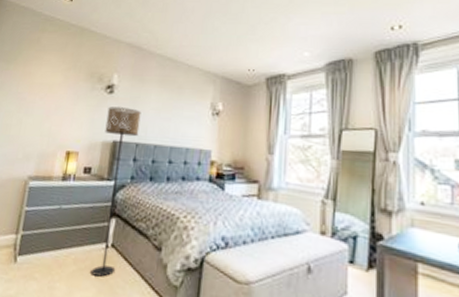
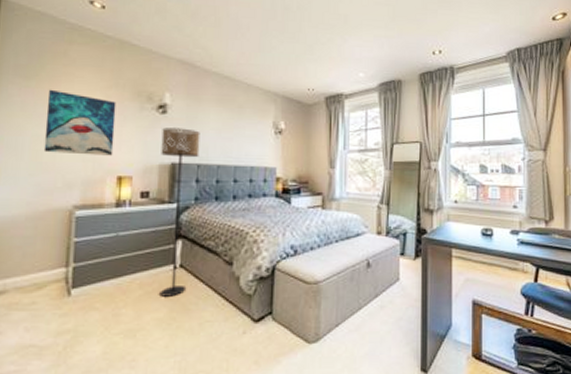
wall art: none [12,71,73,132] -> present [43,89,116,156]

